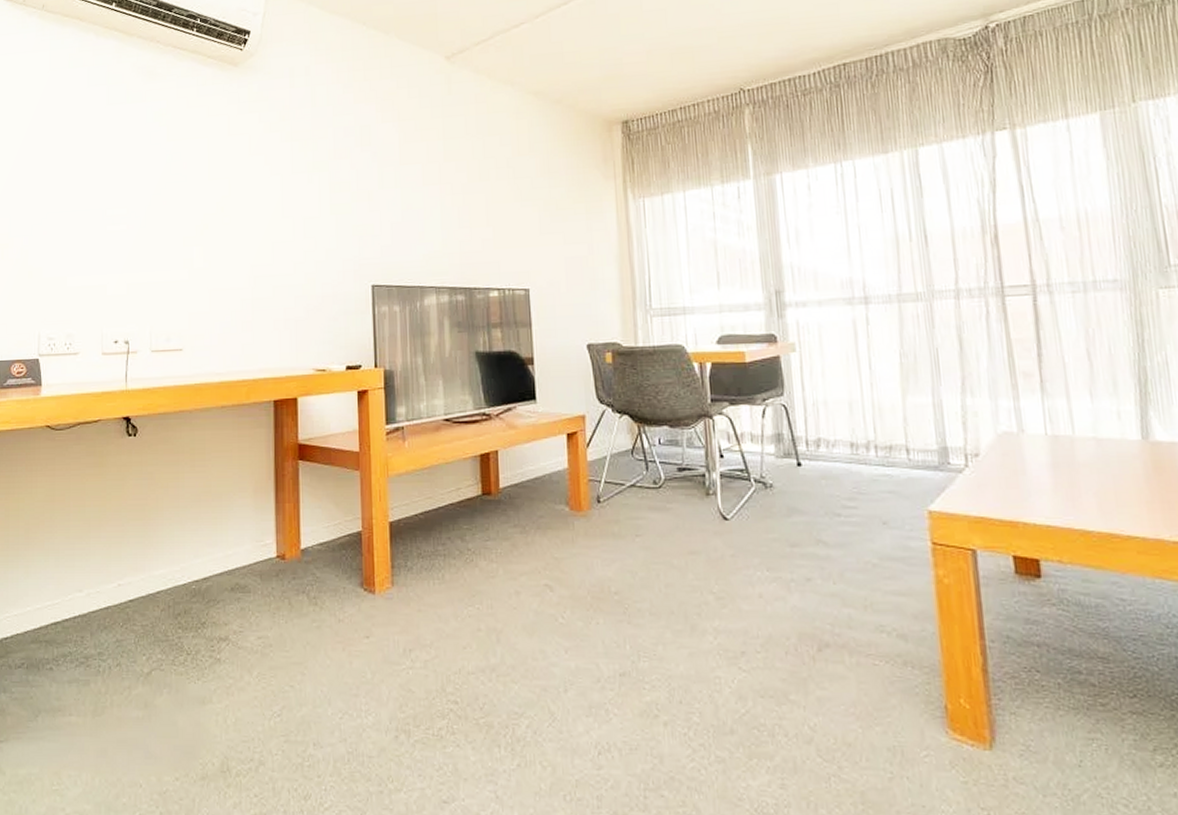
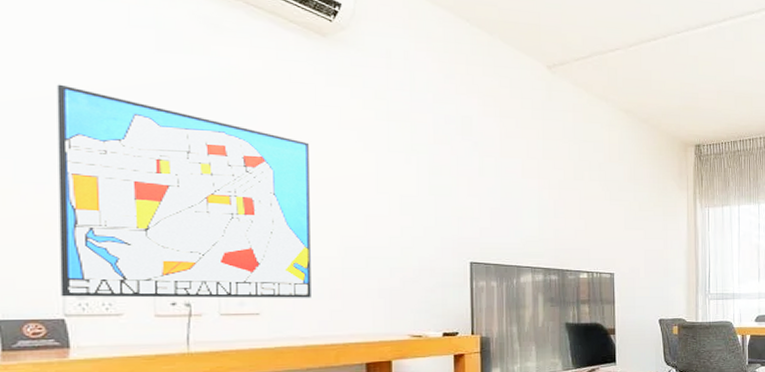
wall art: none [37,146,225,338] -> present [56,84,311,298]

